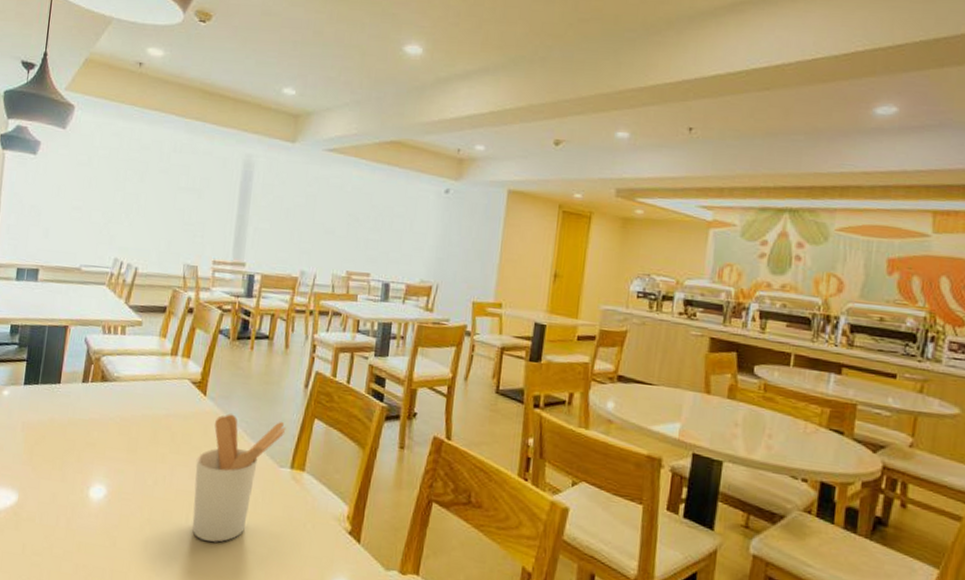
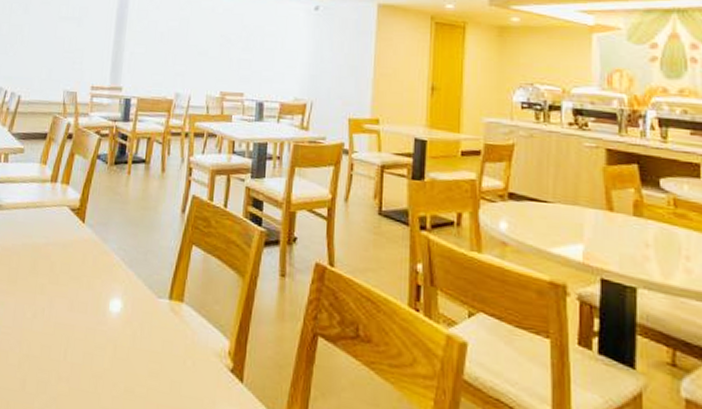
utensil holder: present [192,414,286,542] -> none [70,241,164,381]

